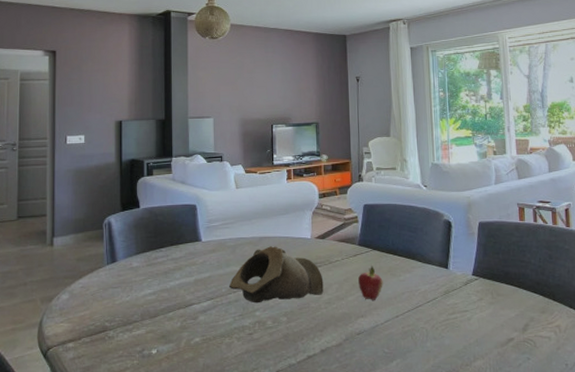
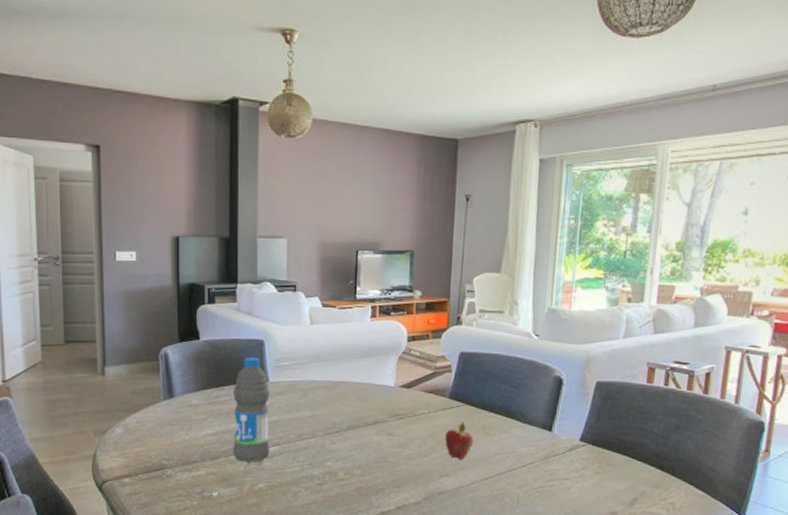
water bottle: none [170,221,204,318] -> present [233,358,270,463]
decorative bowl: present [228,246,324,304] -> none [297,392,405,453]

